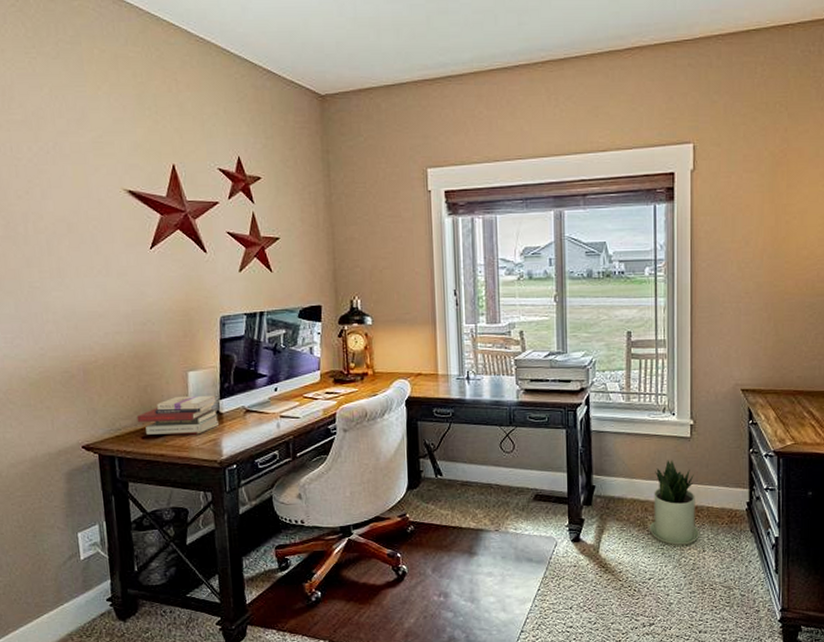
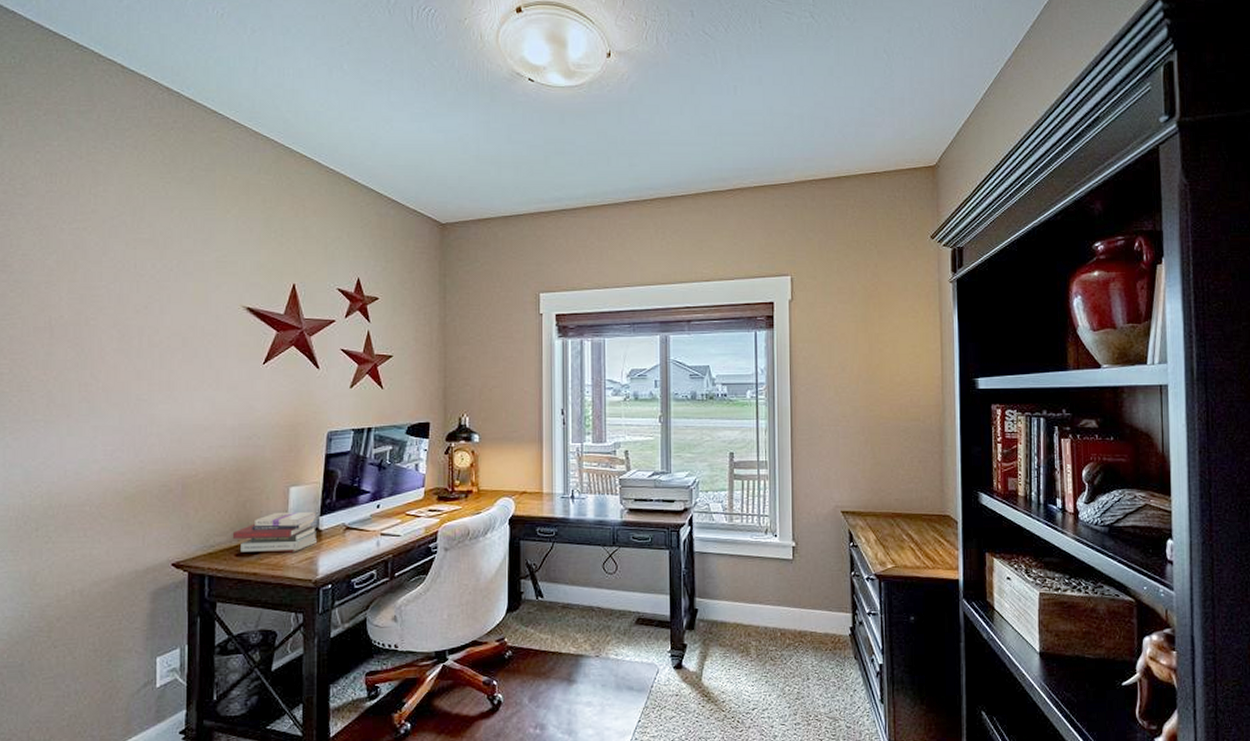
planter: present [649,460,700,545] -> none [752,582,804,673]

